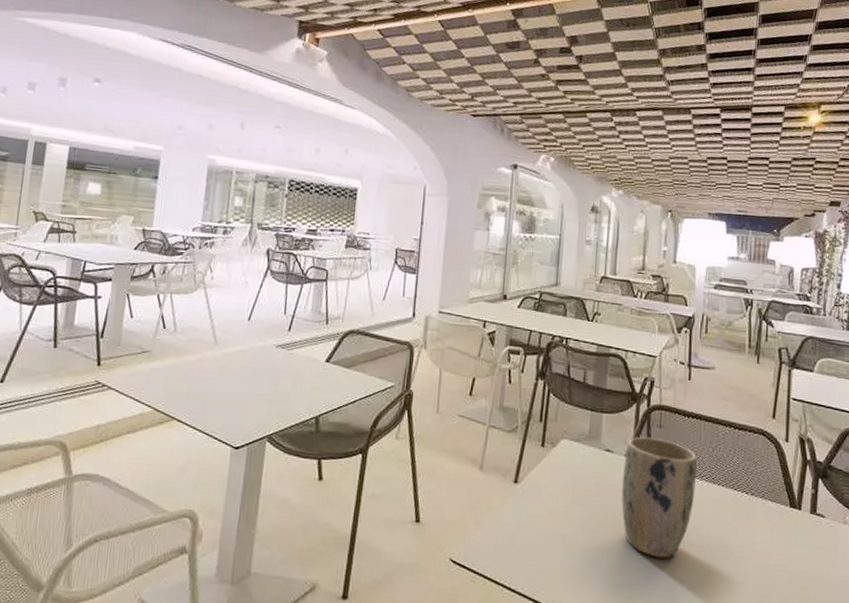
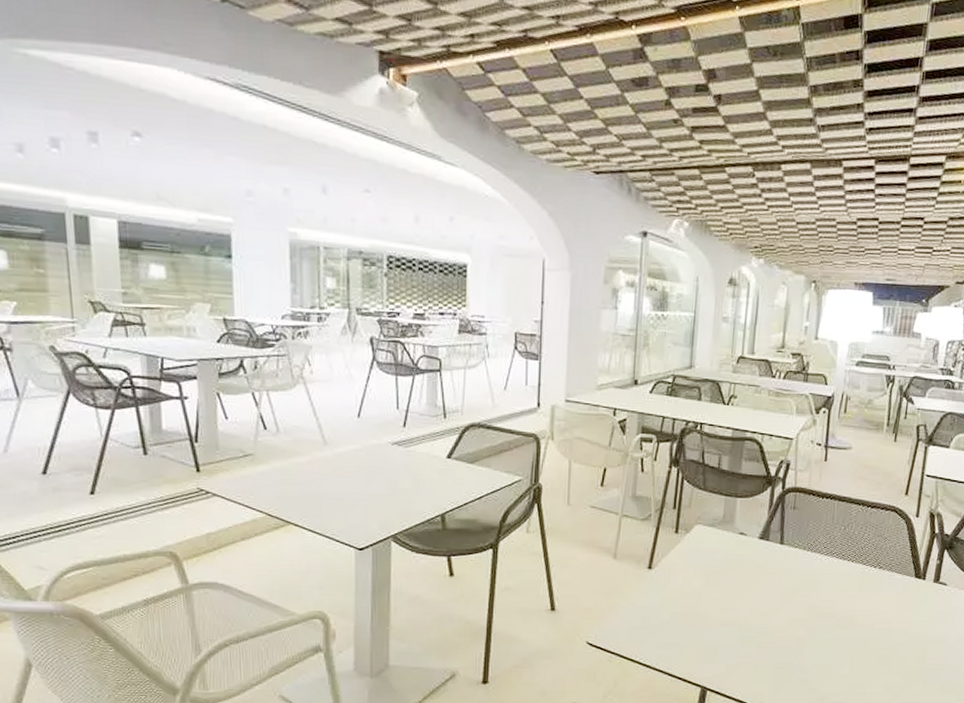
plant pot: present [621,436,697,559] -> none [754,518,829,630]

